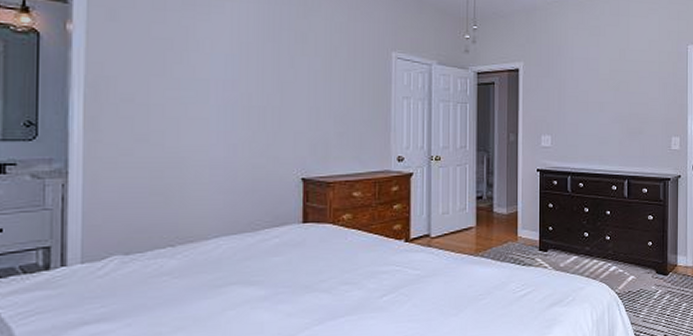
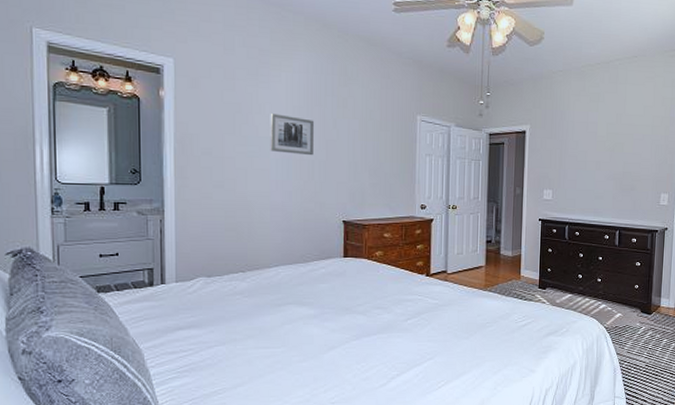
wall art: none [210,50,267,101] -> present [270,112,315,156]

